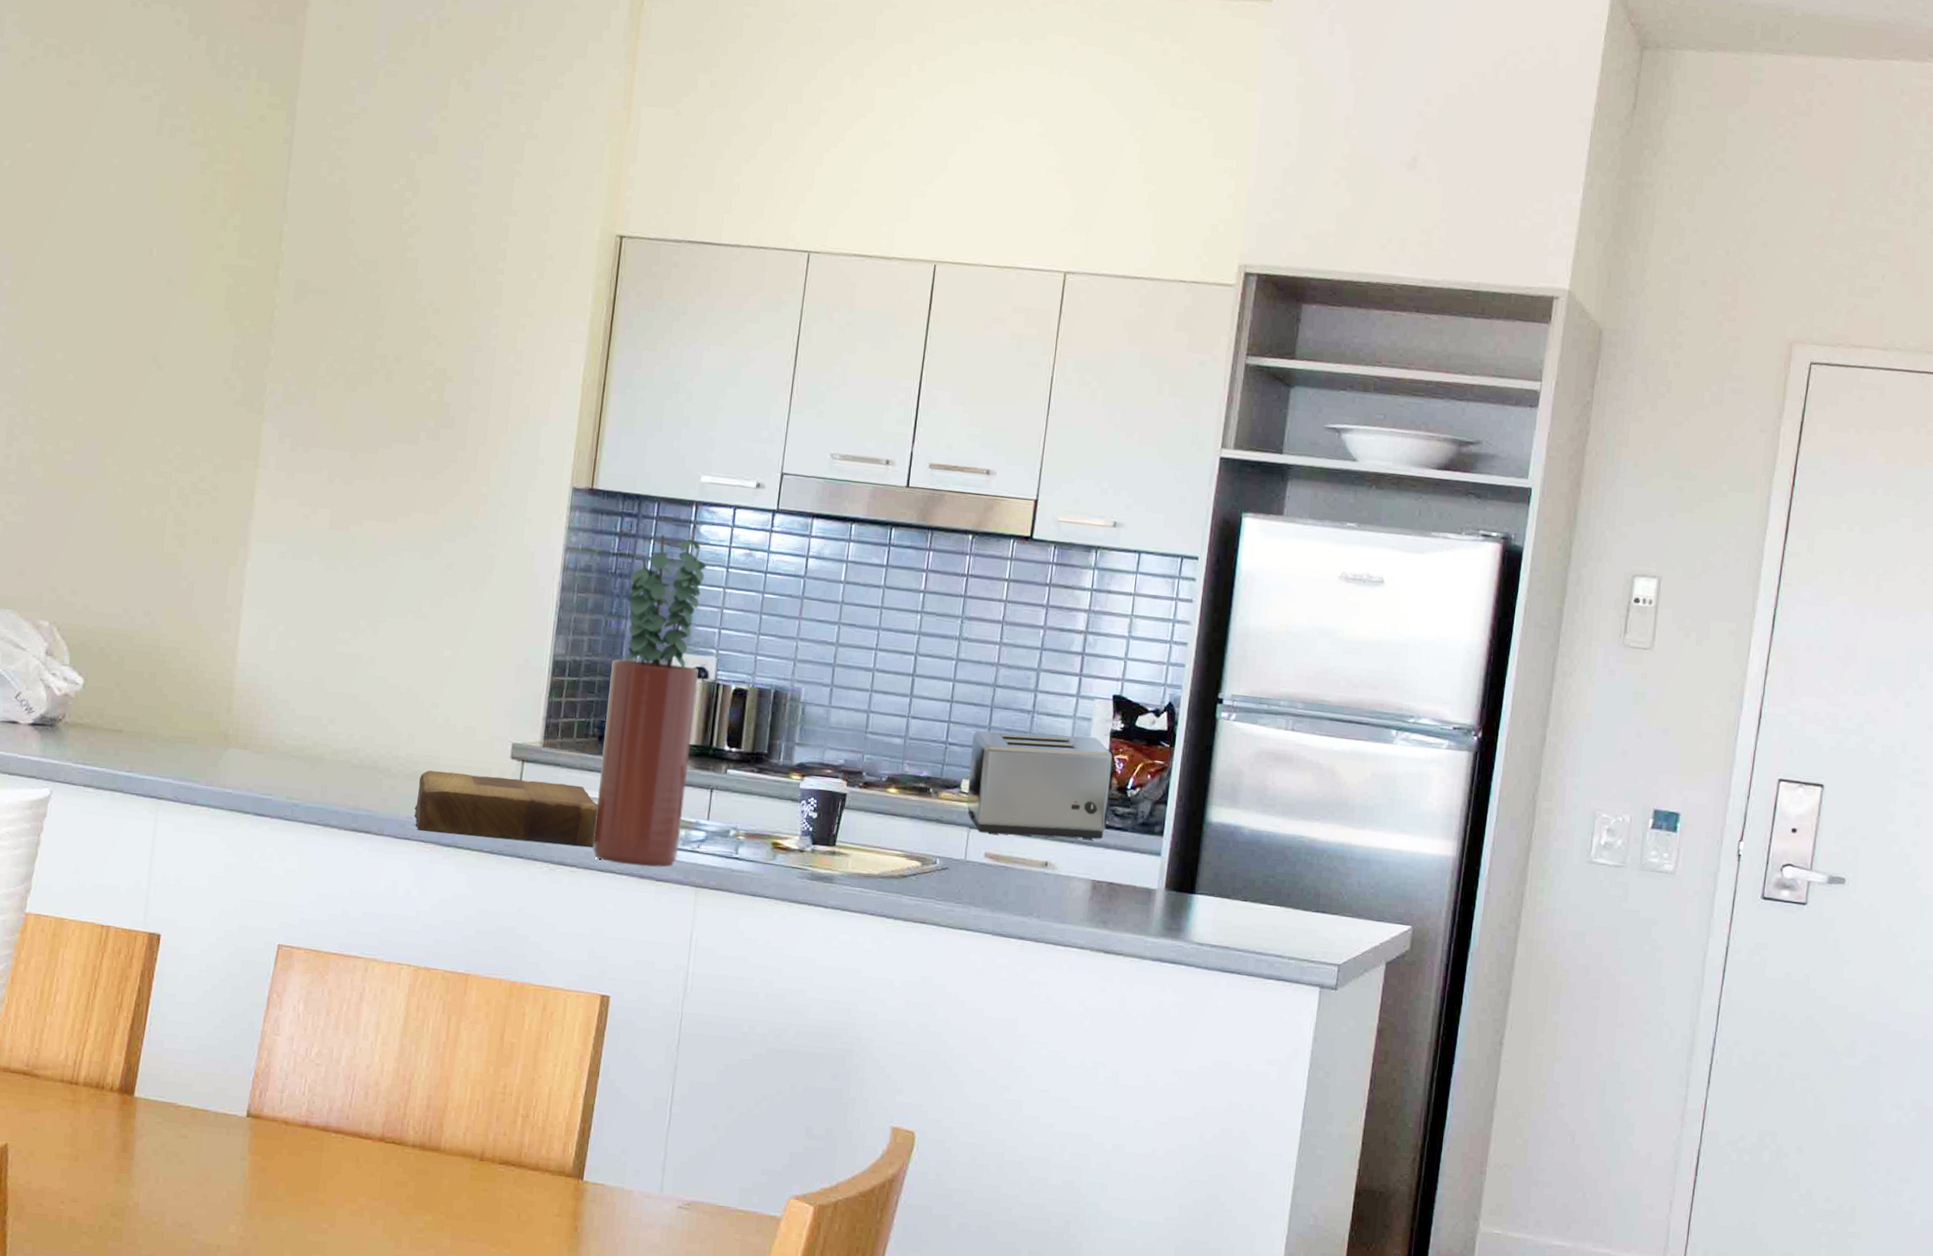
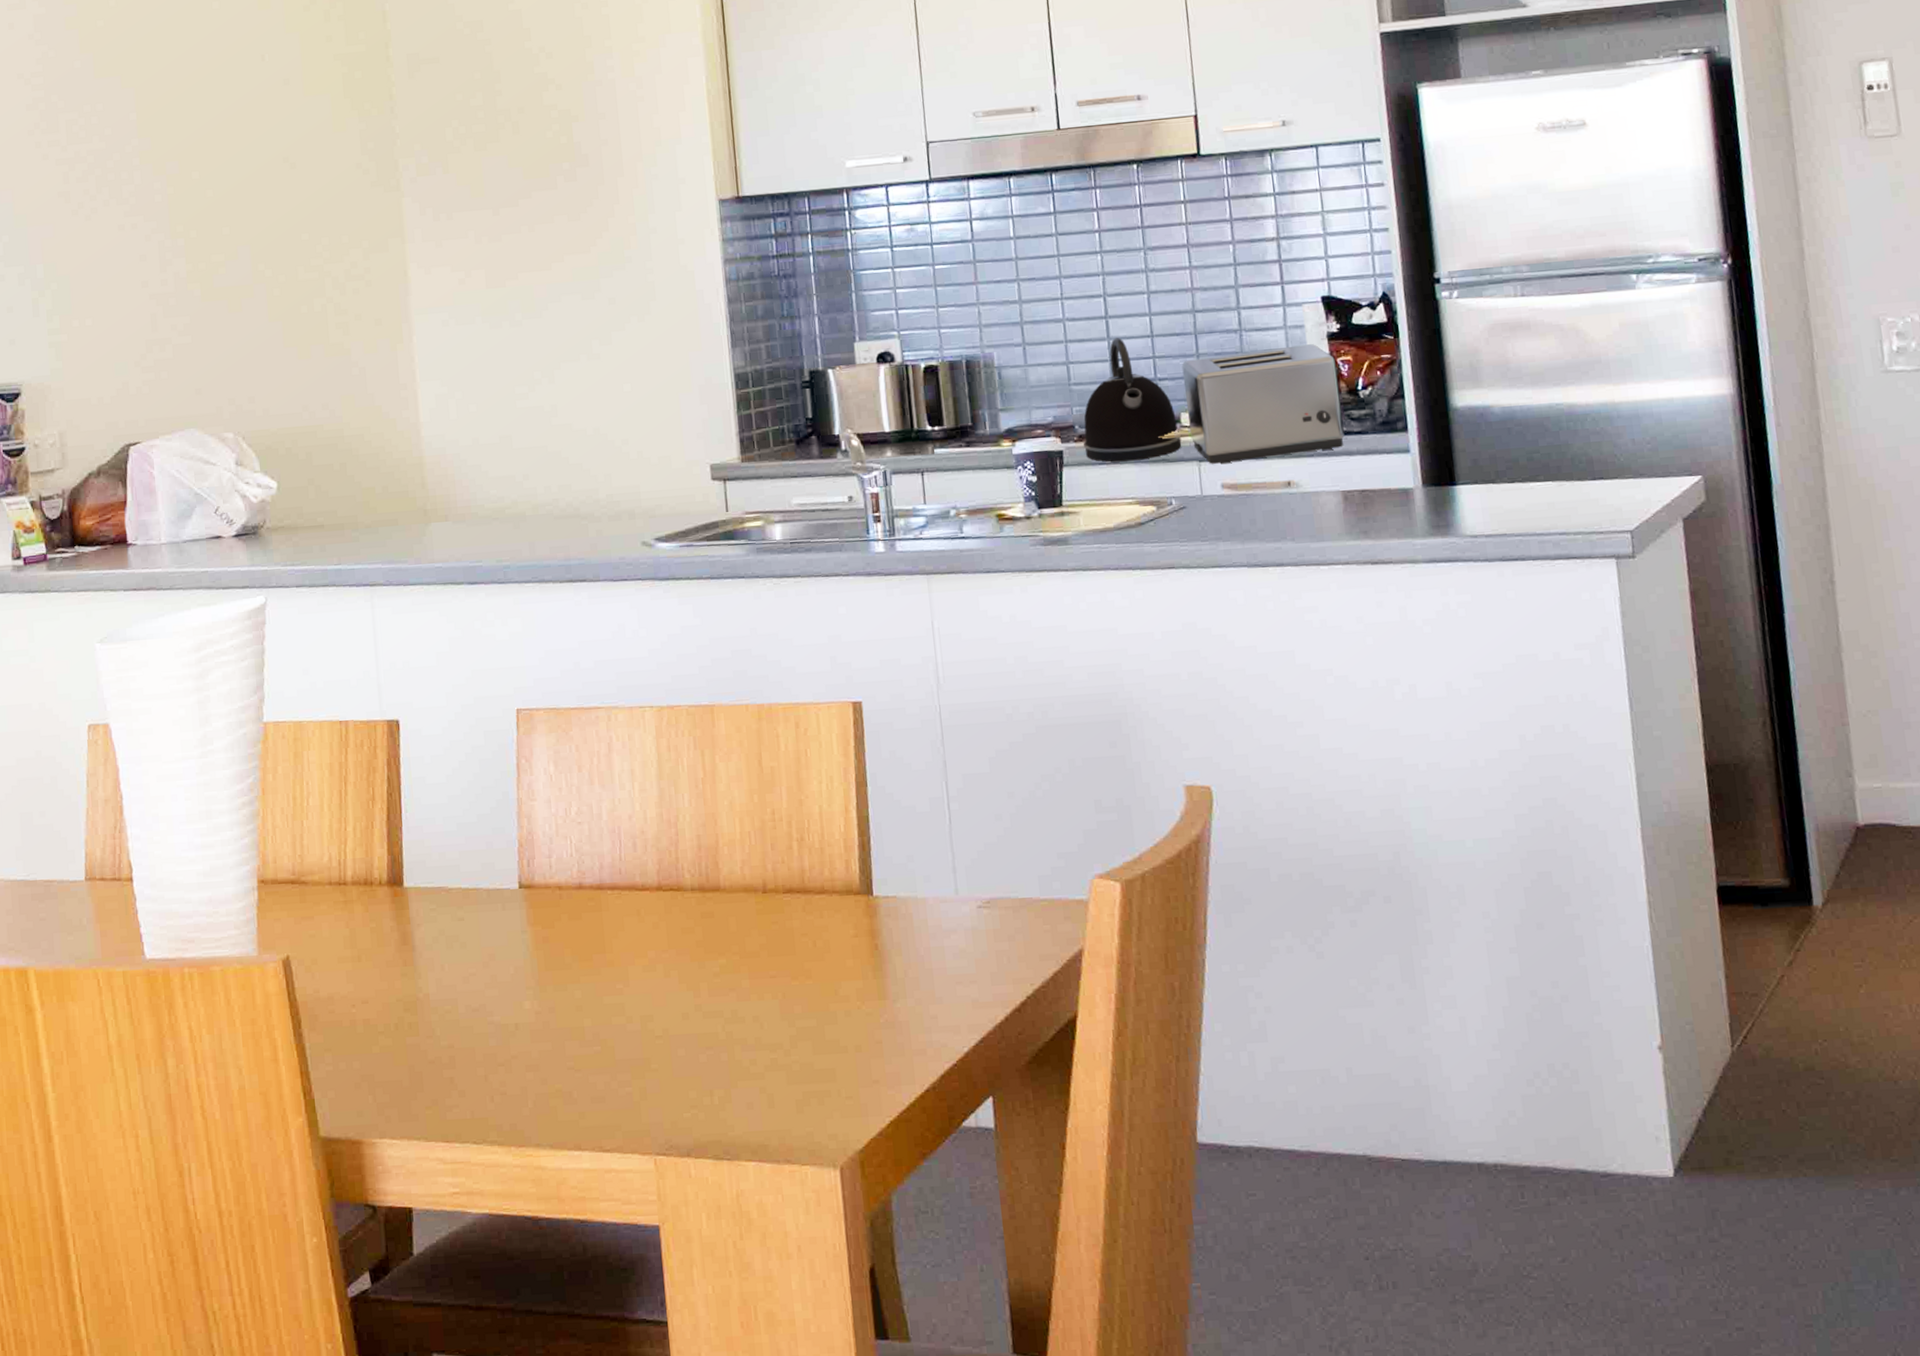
cutting board: present [413,770,598,848] -> none [624,494,814,570]
vase: present [593,523,707,868] -> none [794,210,902,566]
kettle: none [866,696,959,817] -> present [1083,338,1182,462]

